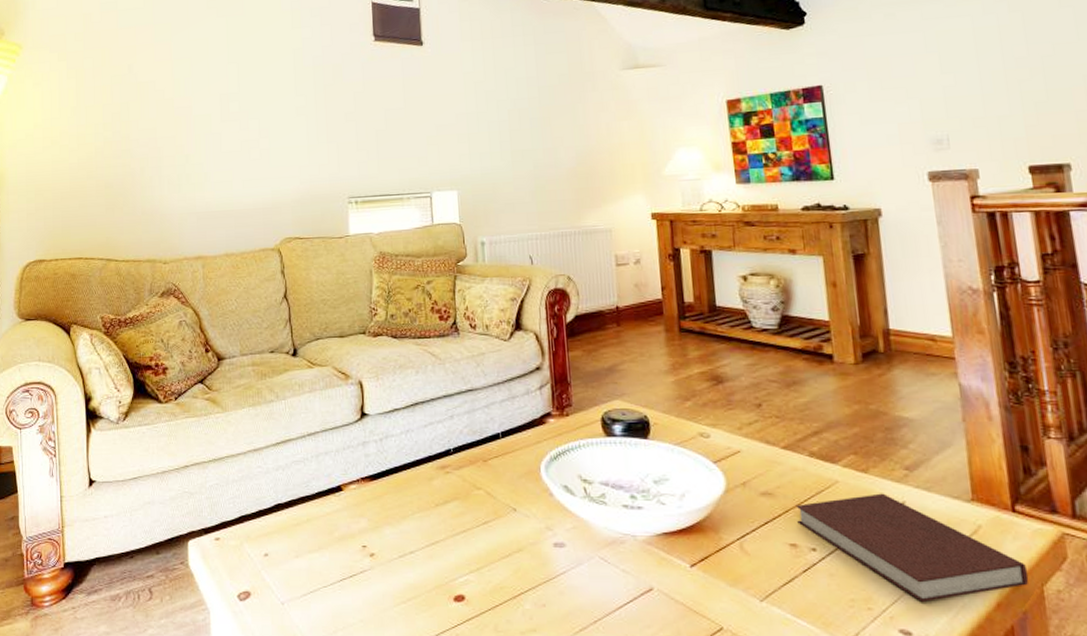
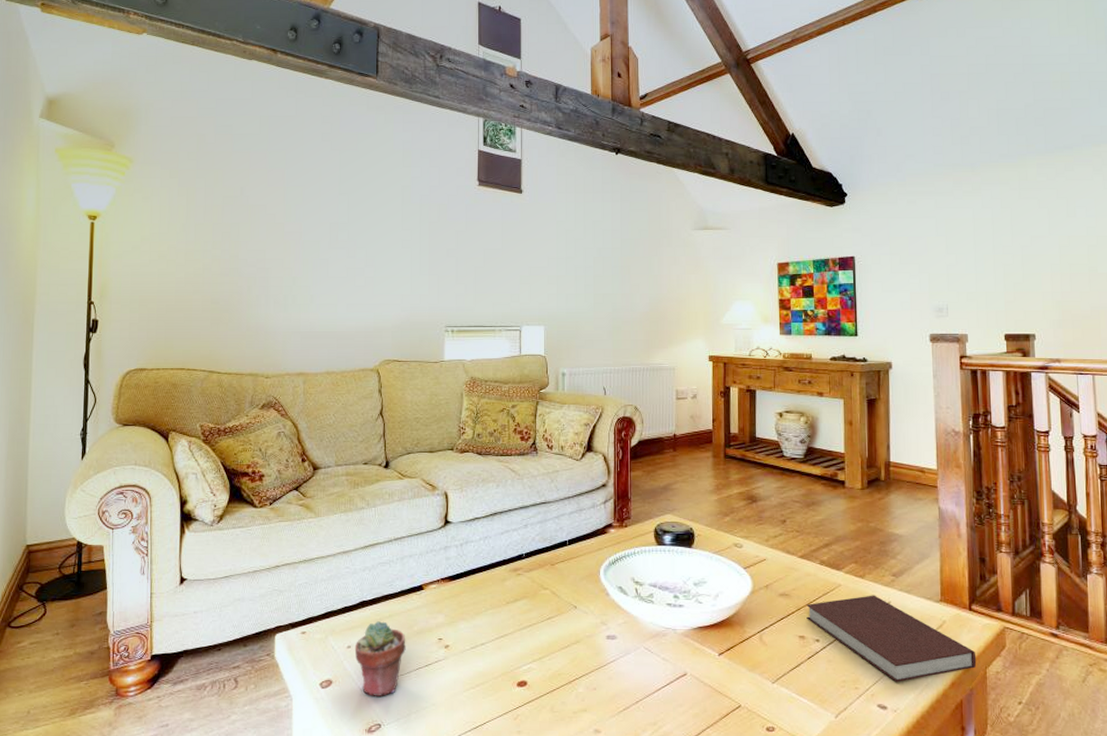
potted succulent: none [272,526,328,611] -> present [354,621,406,696]

